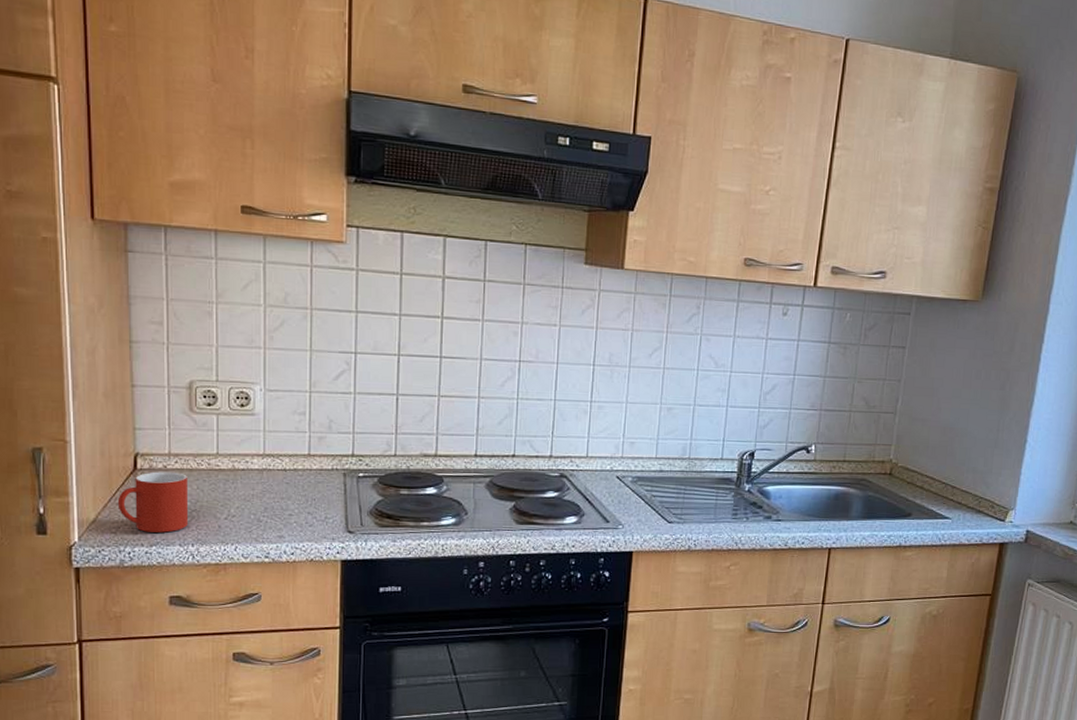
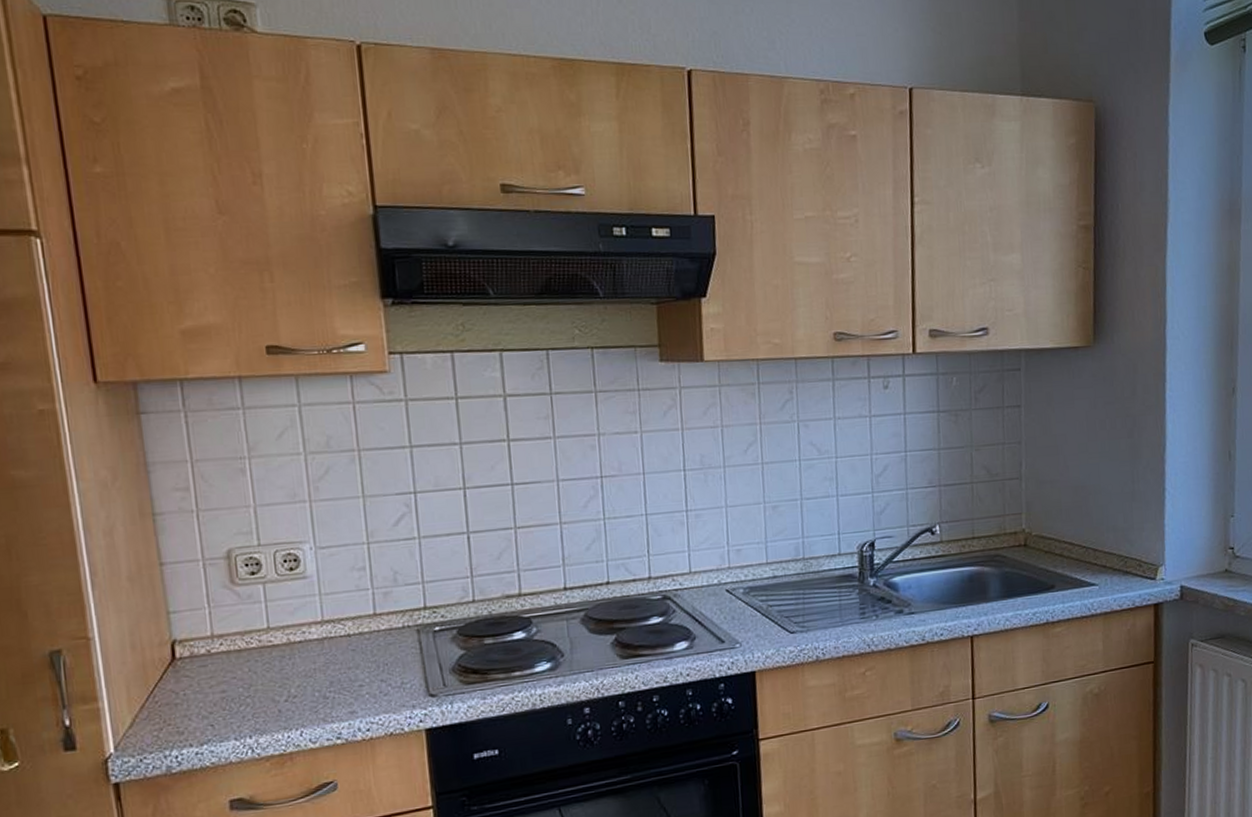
mug: present [117,471,188,533] -> none [156,655,242,730]

